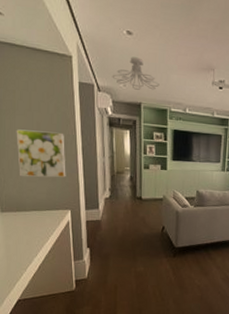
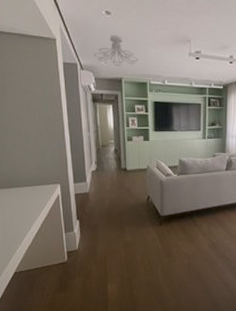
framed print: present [16,129,66,178] -> none [7,110,55,155]

